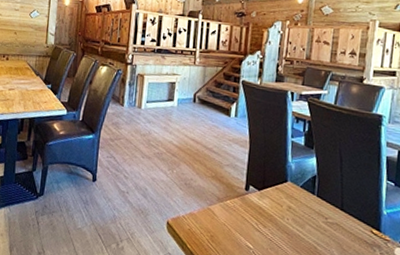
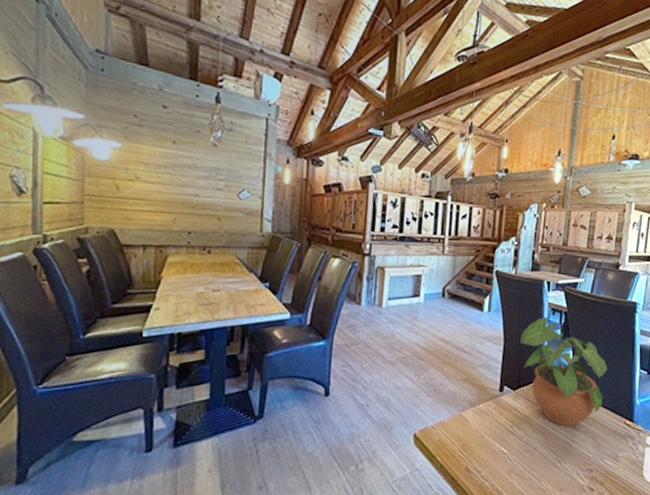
potted plant: none [265,124,352,230] -> present [520,316,608,427]

